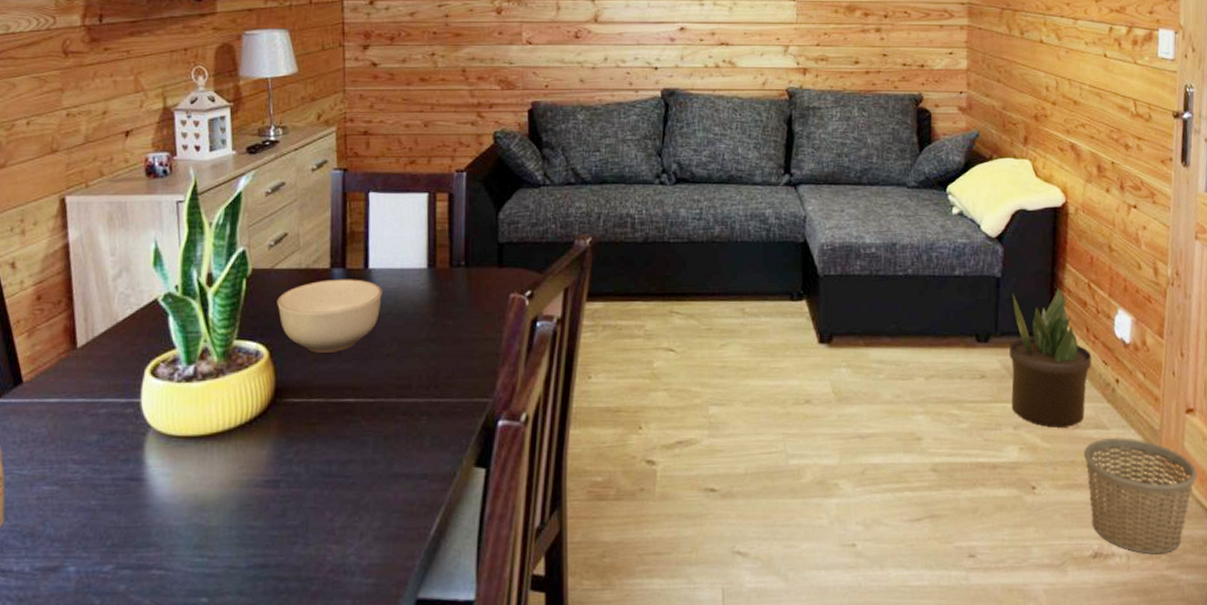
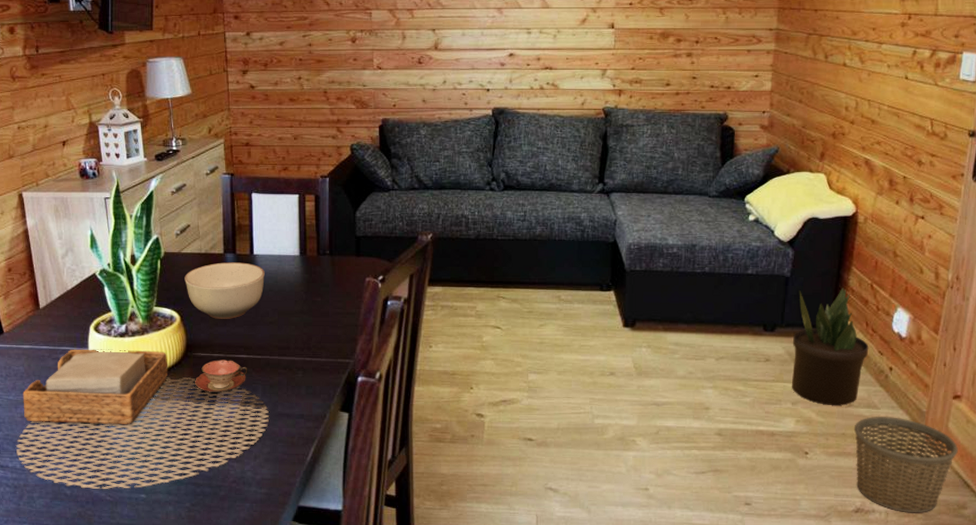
place mat: none [26,430,383,596] -> present [16,376,270,489]
napkin holder: none [41,398,250,505] -> present [23,349,169,425]
teacup: none [284,405,356,452] -> present [195,360,248,394]

